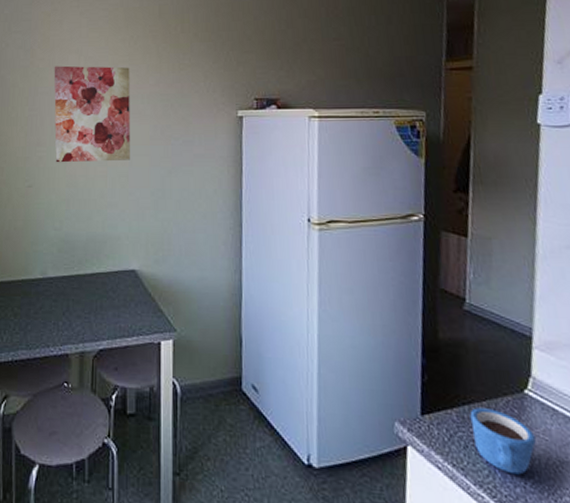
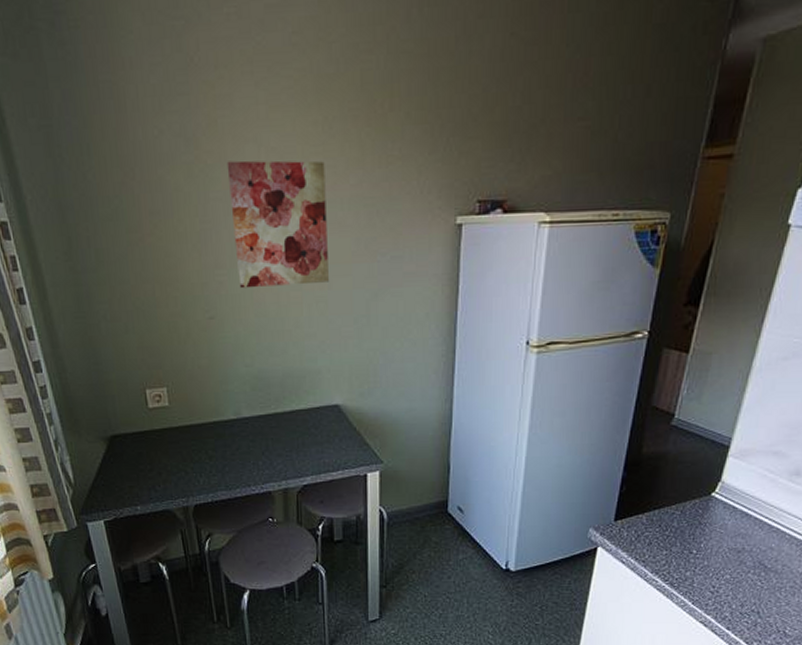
mug: present [469,408,536,475] -> none [658,511,712,562]

